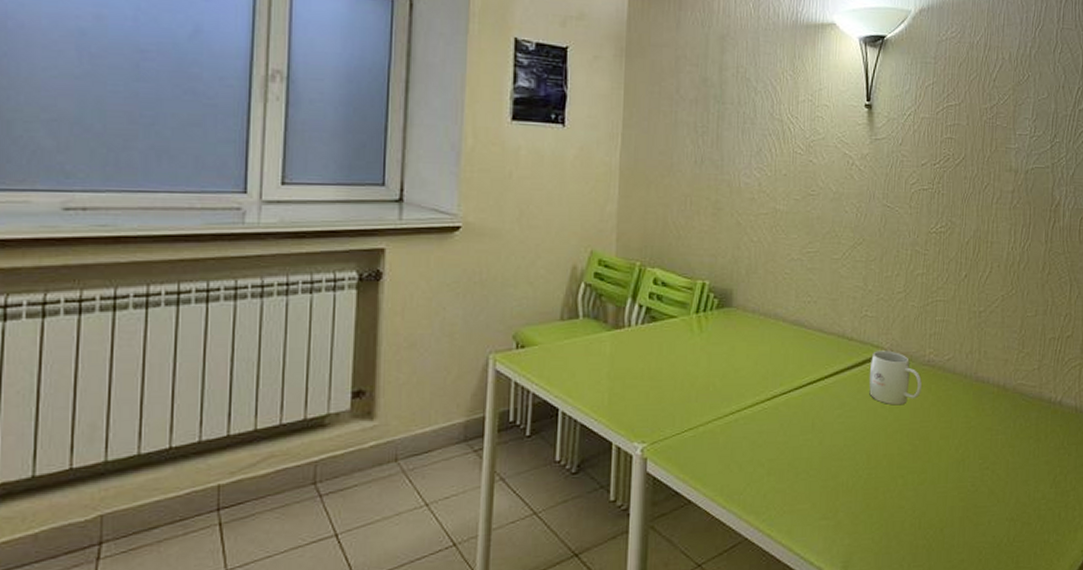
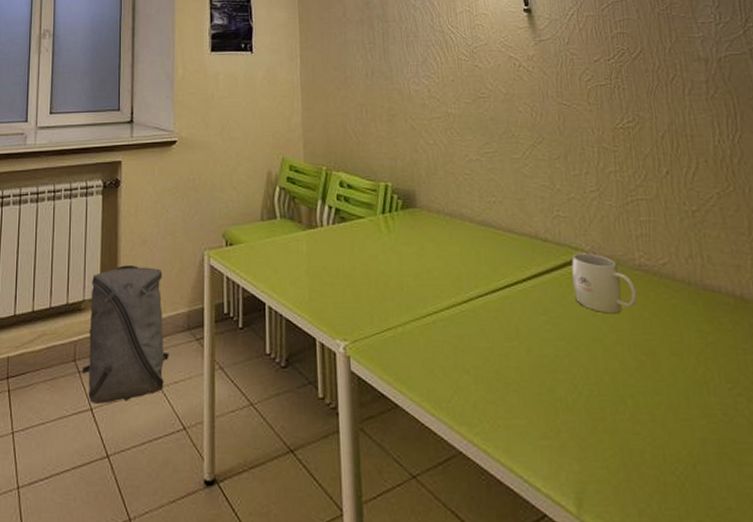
backpack: none [325,372,439,529] -> present [83,265,169,404]

